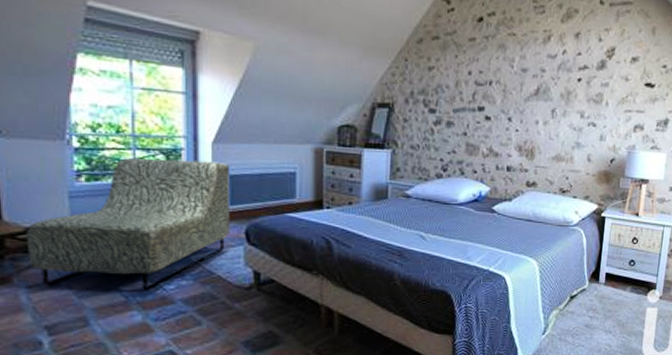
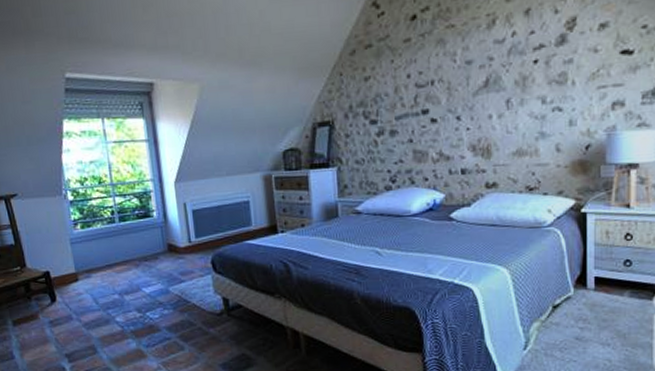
armchair: present [25,158,231,290] -> none [43,199,199,320]

